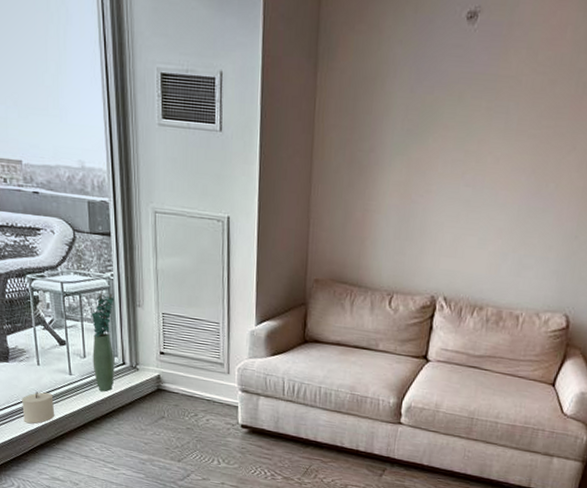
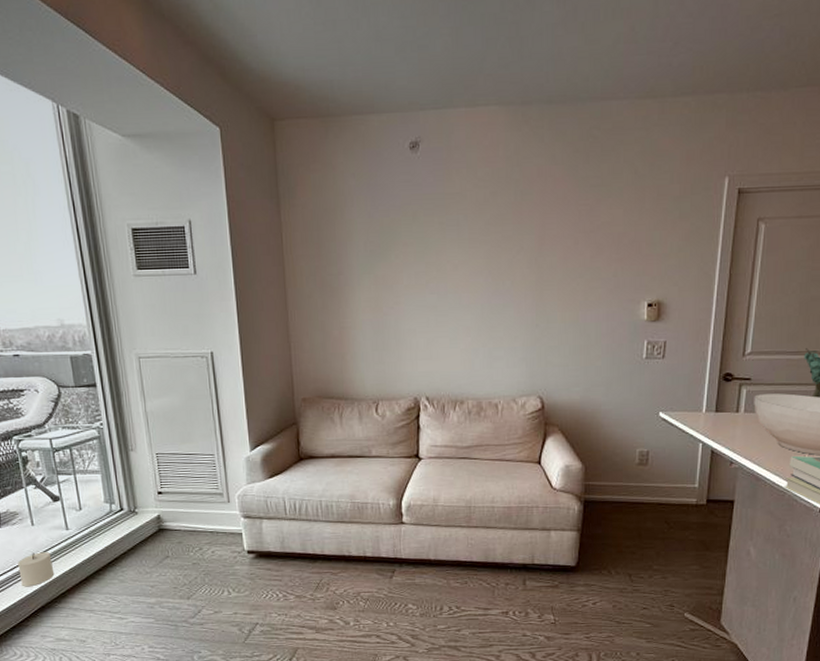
vase: present [91,291,115,392] -> none [83,441,114,542]

